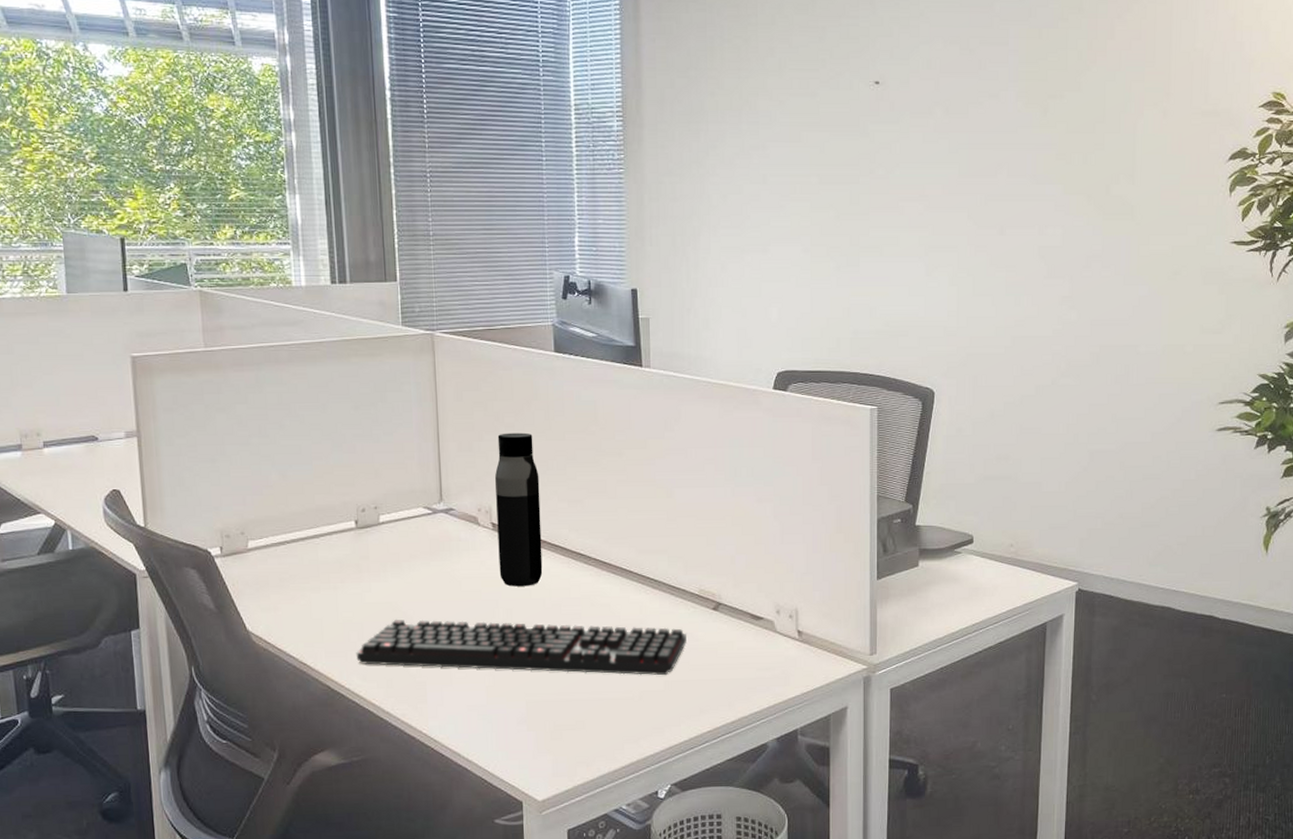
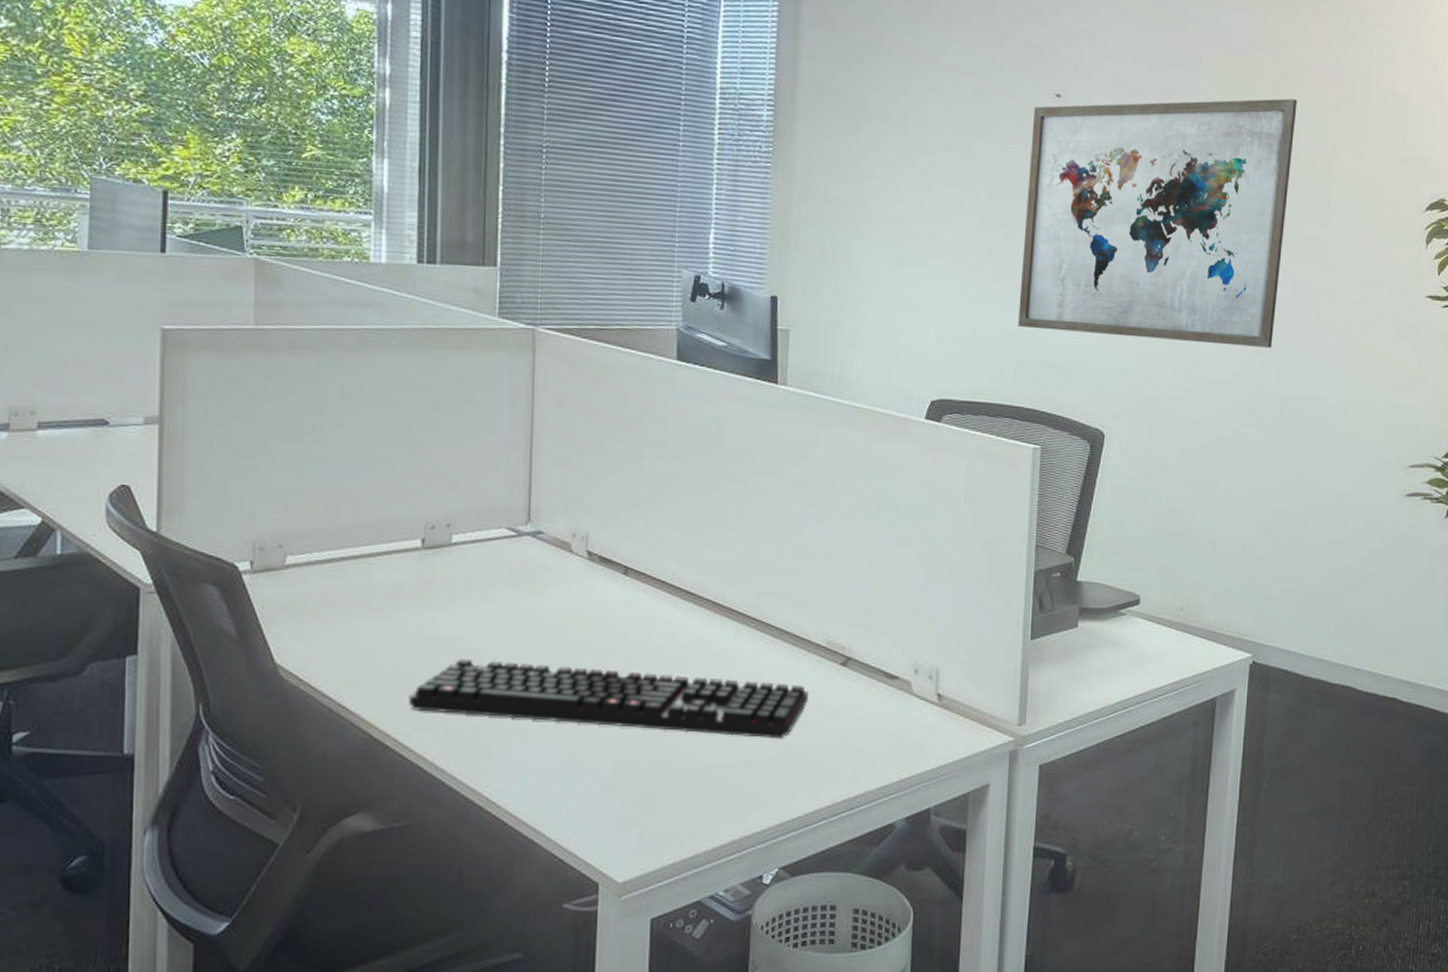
water bottle: present [494,432,543,587] -> none [592,448,648,627]
wall art: none [851,65,1102,302] -> present [1018,98,1298,348]

